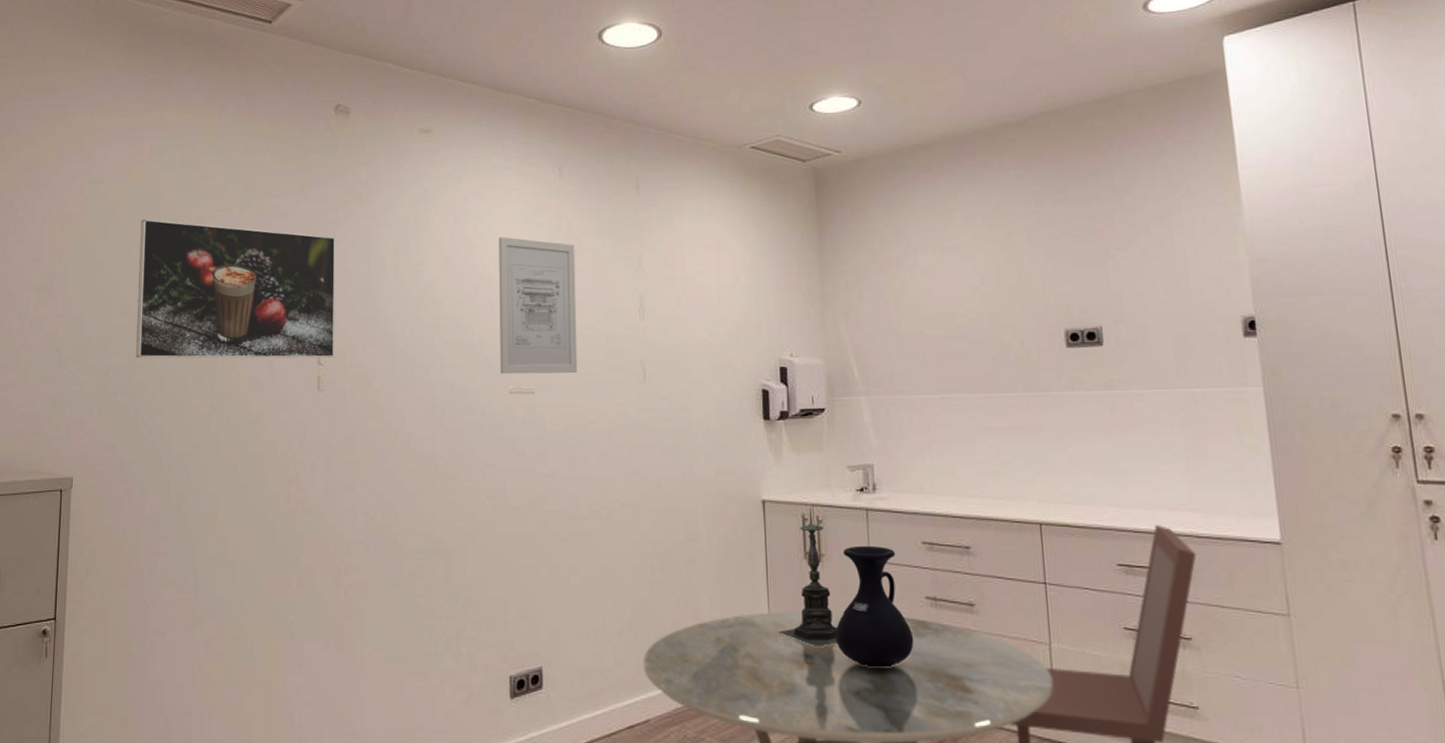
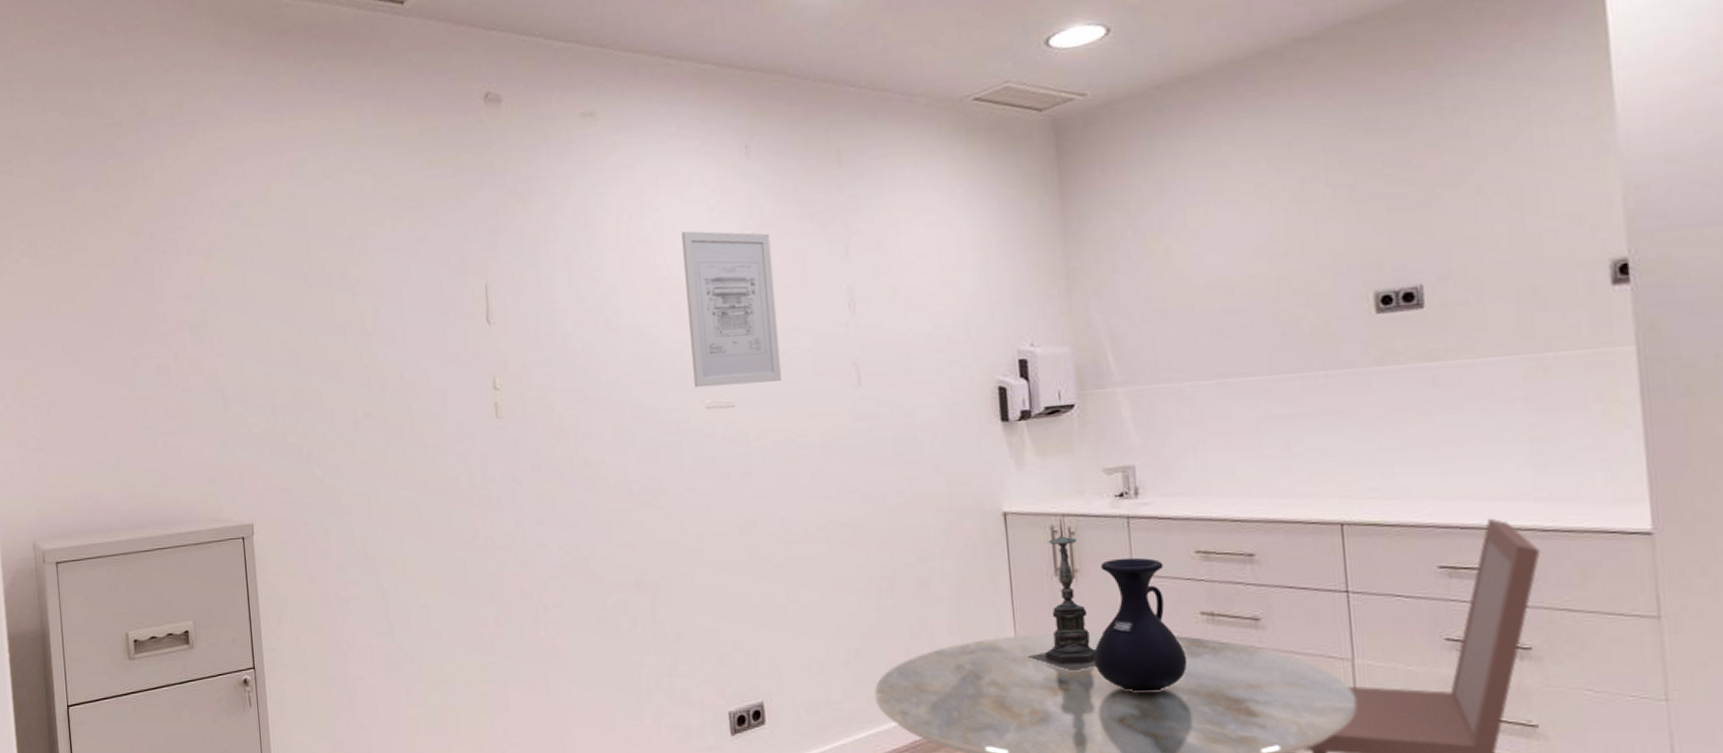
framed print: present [136,219,336,359] -> none [289,241,511,395]

